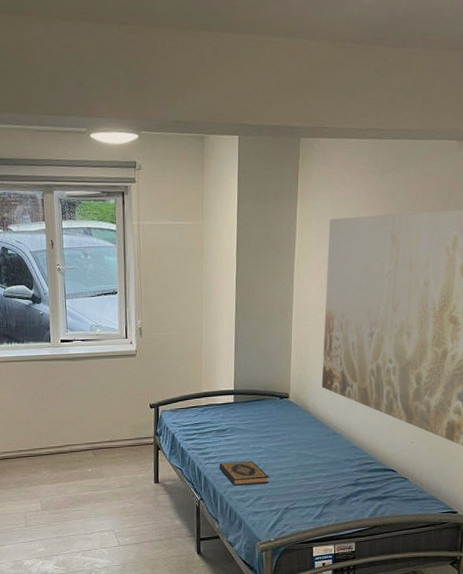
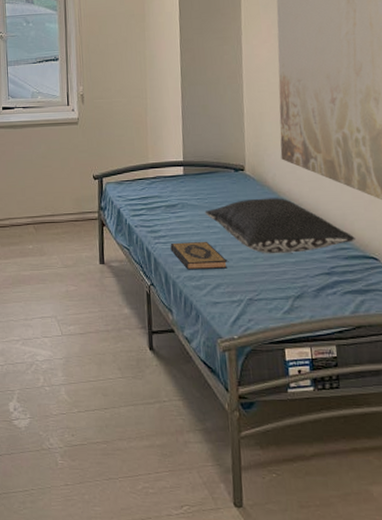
pillow: none [251,421,379,470] -> present [205,198,355,254]

